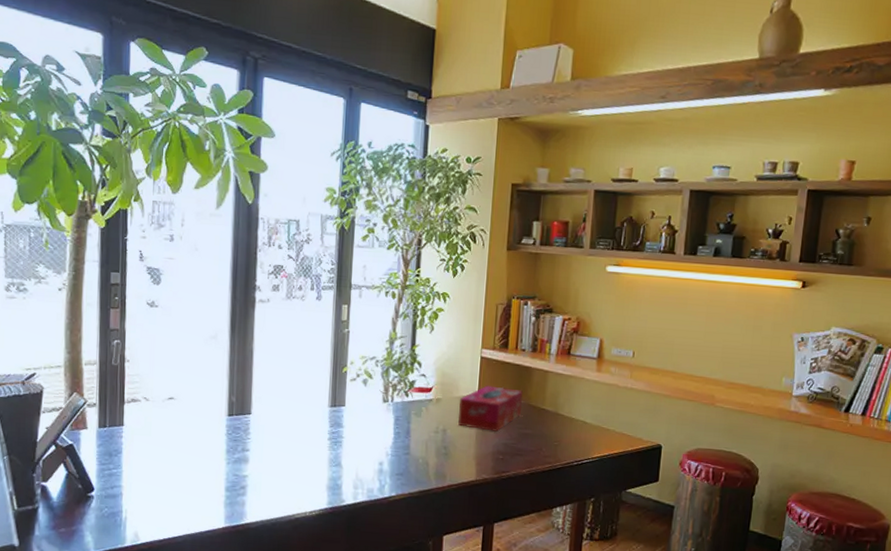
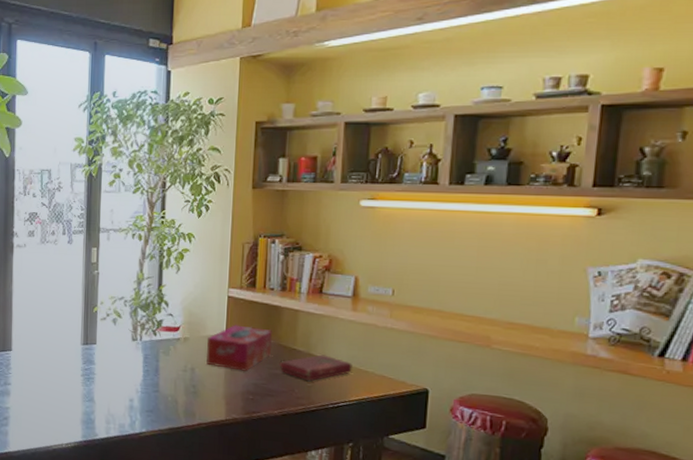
book: none [528,414,596,441] -> present [279,354,353,382]

